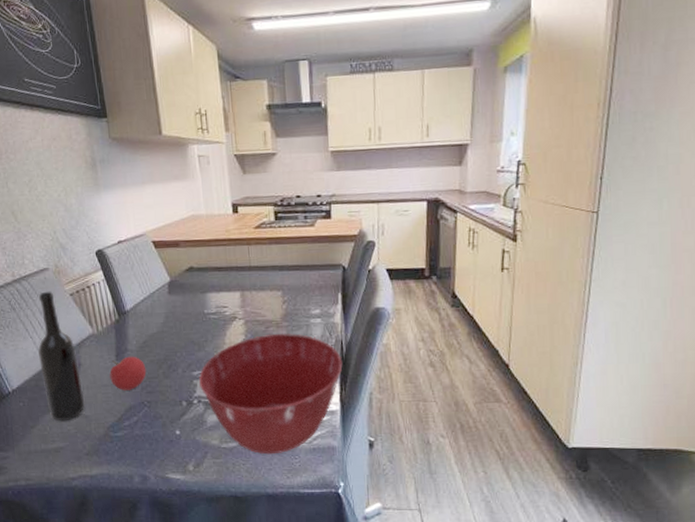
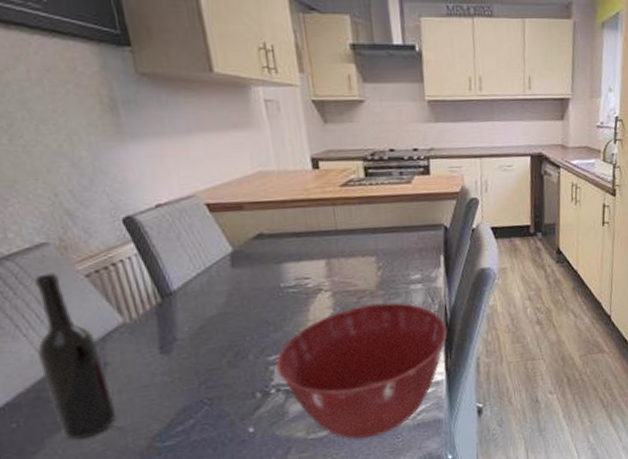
fruit: present [109,356,147,391] -> none [151,346,205,390]

